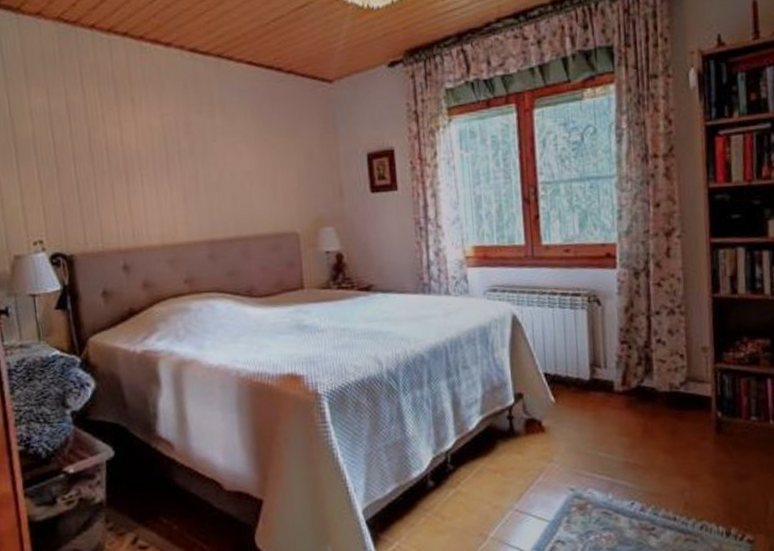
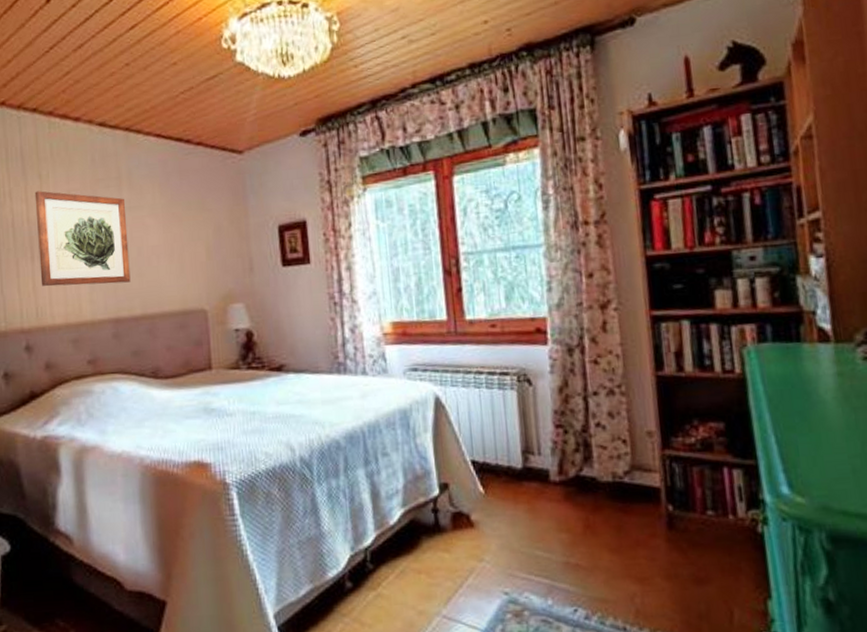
wall art: none [127,115,225,209] -> present [34,191,131,287]

